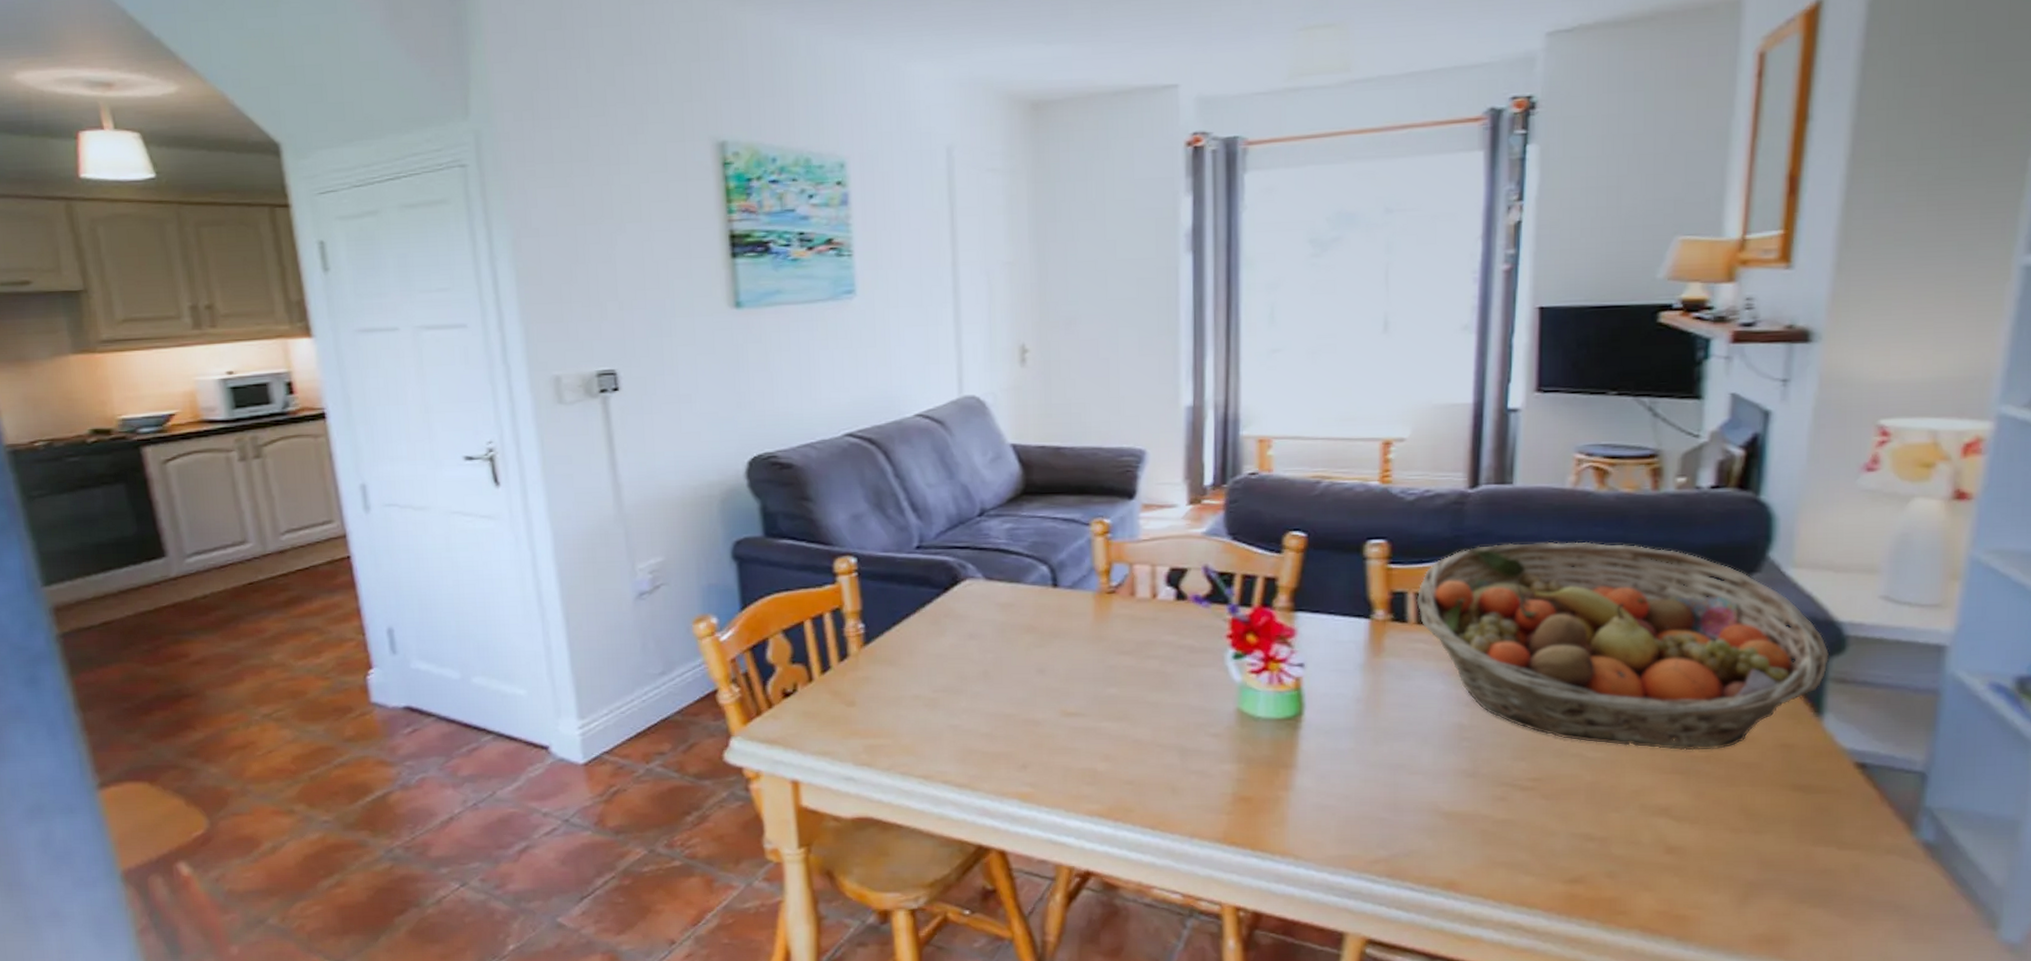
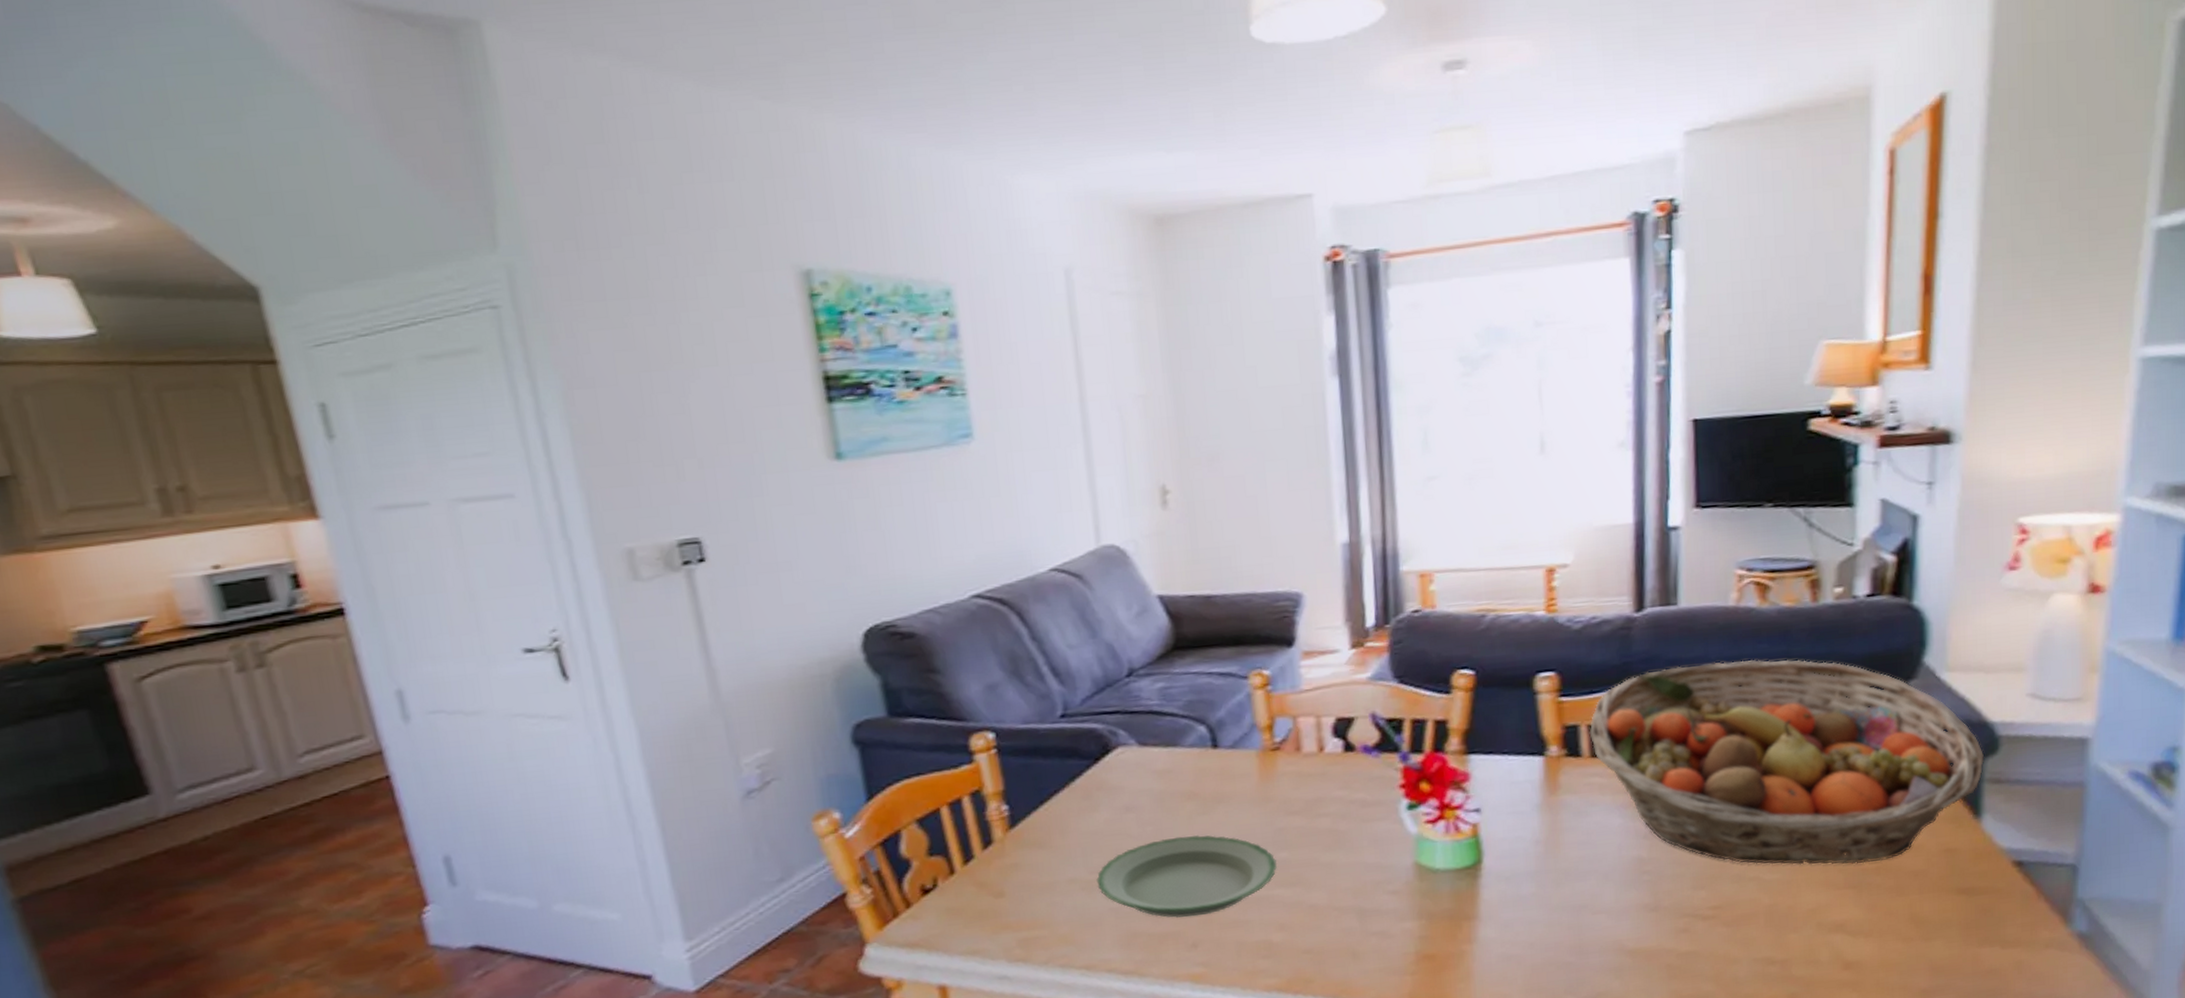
plate: none [939,665,1106,740] -> present [1096,834,1277,918]

